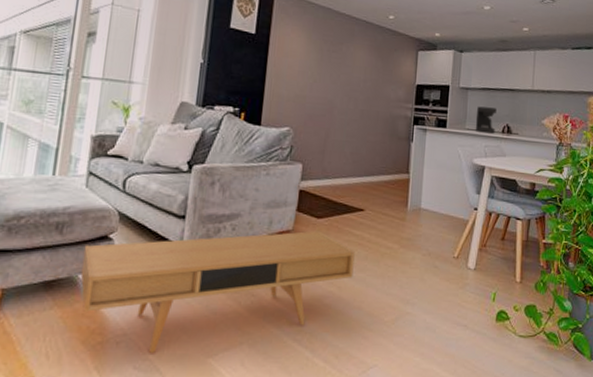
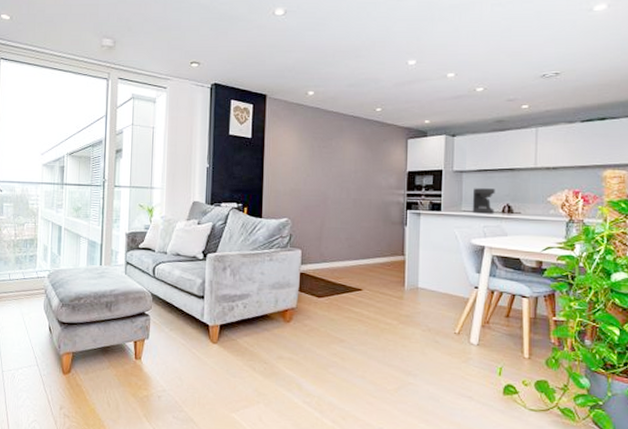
tv console: present [80,231,355,354] -> none [127,308,355,407]

